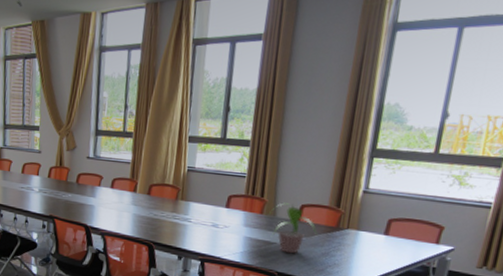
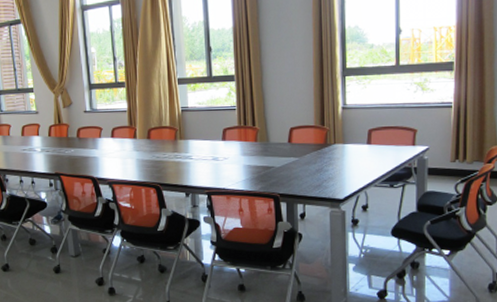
potted plant: present [268,203,318,254] -> none [262,128,309,175]

